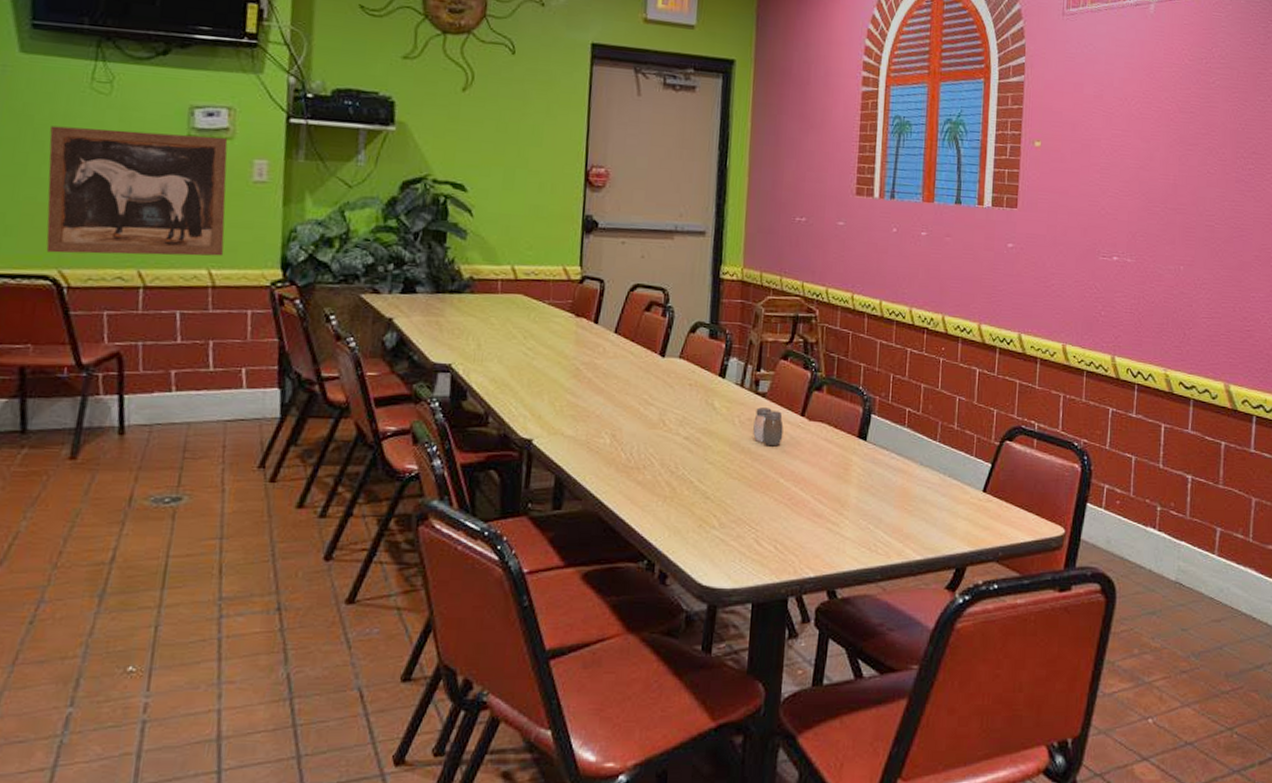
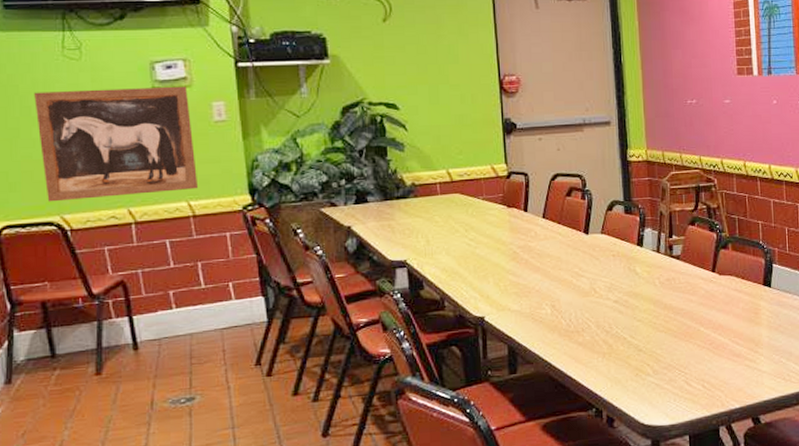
salt and pepper shaker: present [753,407,784,447] -> none [672,268,699,301]

